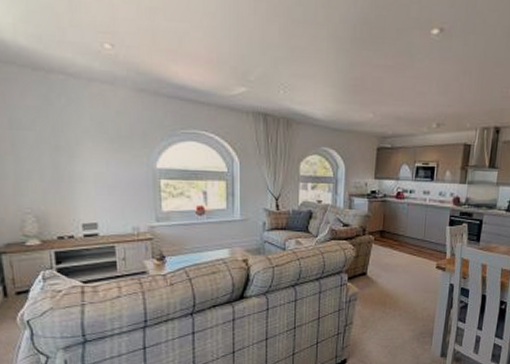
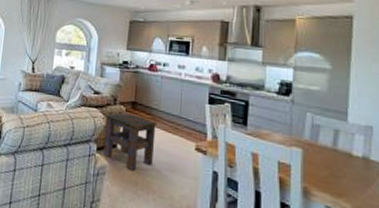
side table: none [354,242,404,293] -> present [103,113,158,170]

